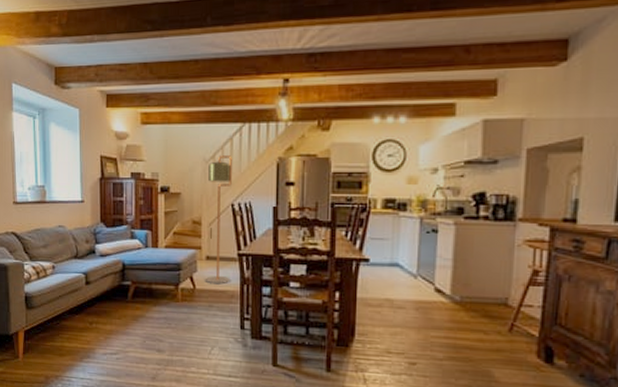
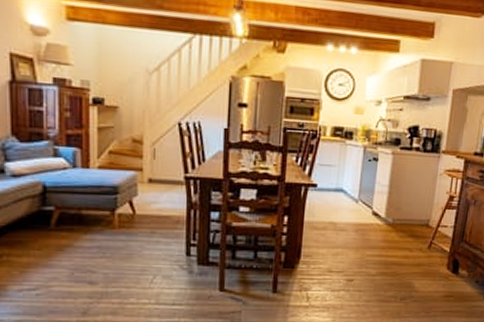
floor lamp: present [205,155,232,285] -> none [146,68,180,210]

